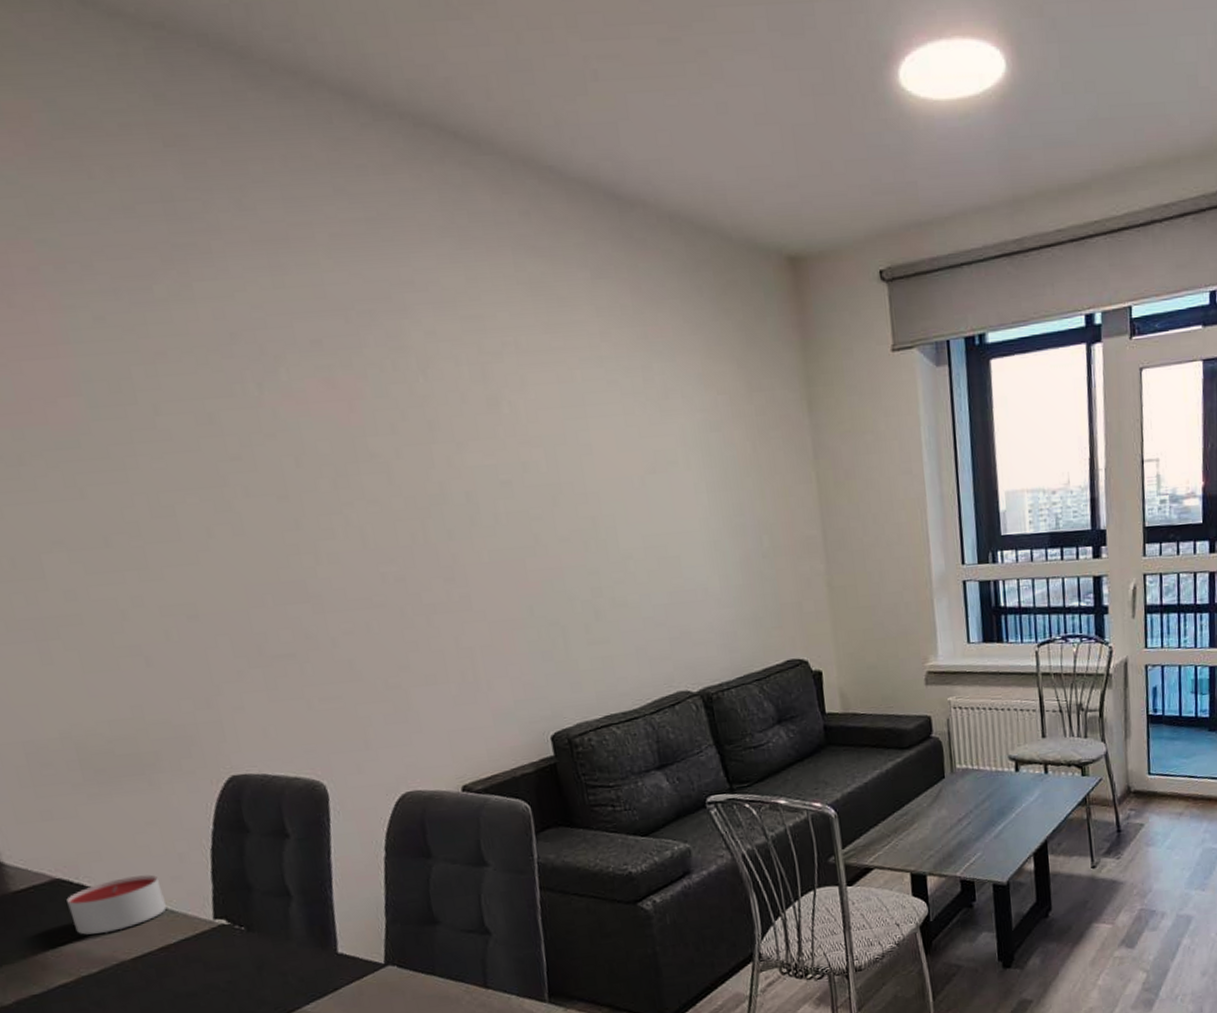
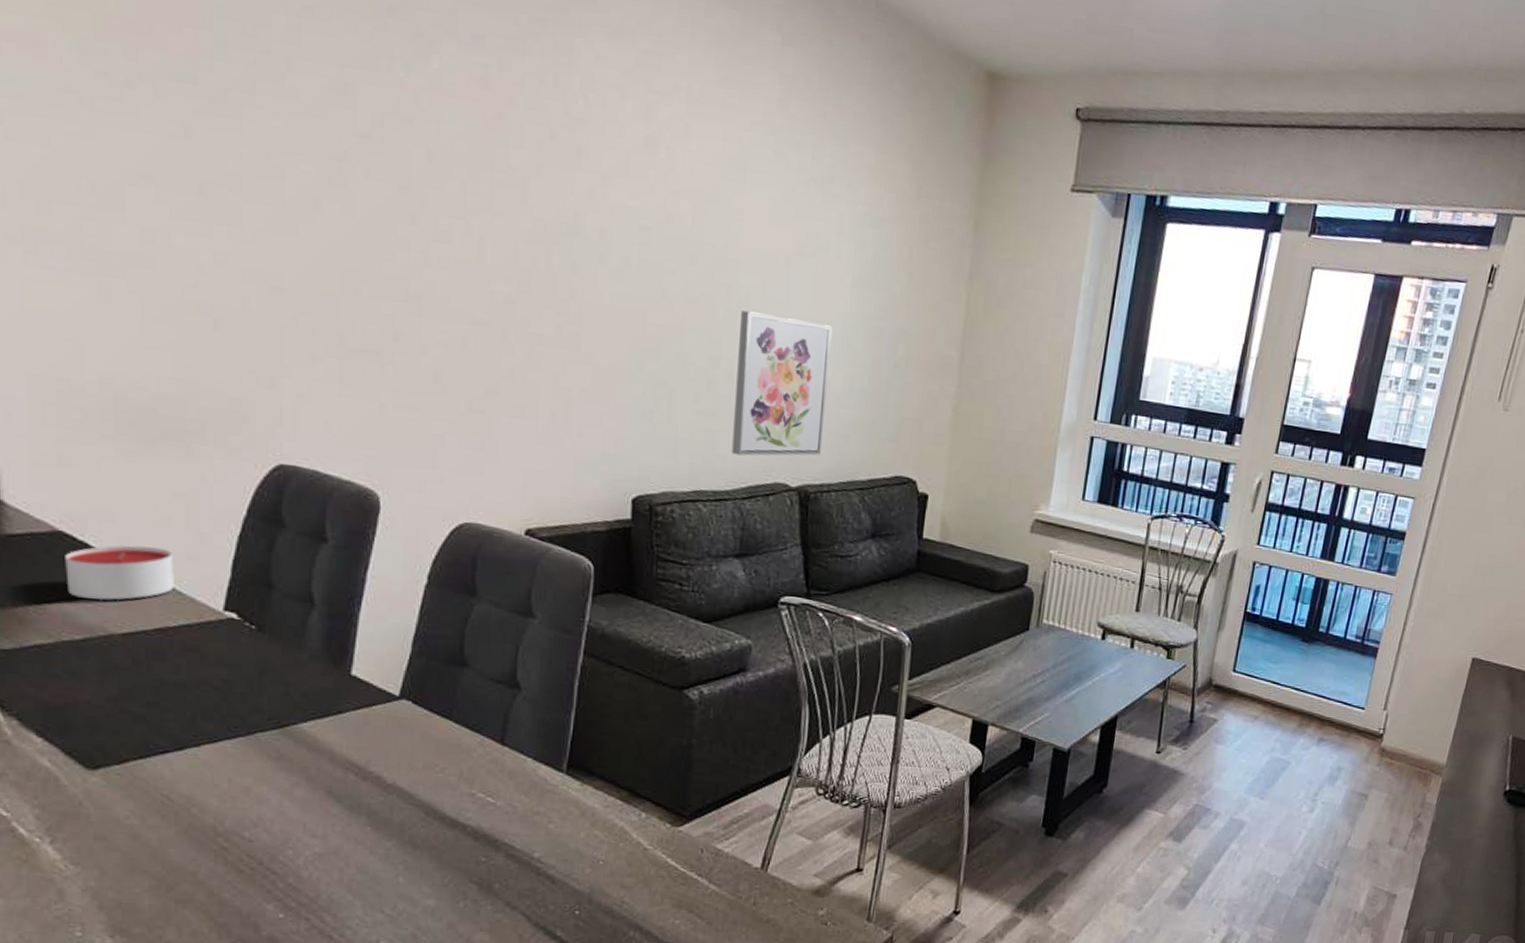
wall art: none [611,533,713,674] -> present [732,310,832,456]

